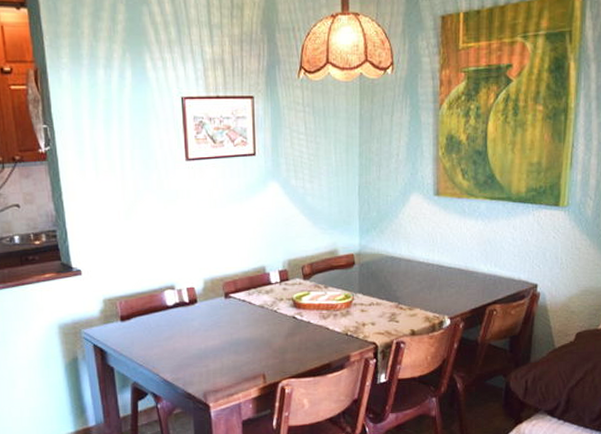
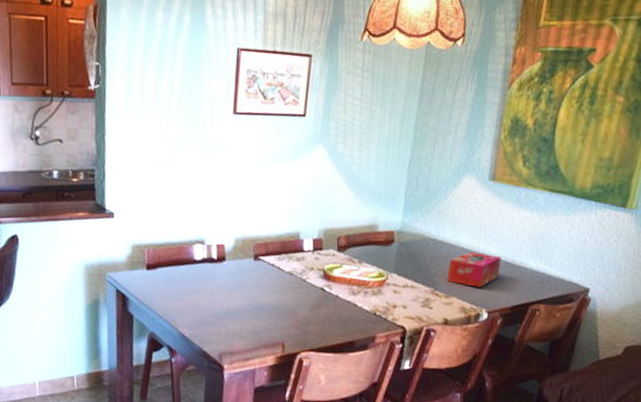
tissue box: none [408,263,455,297] -> present [446,251,502,288]

